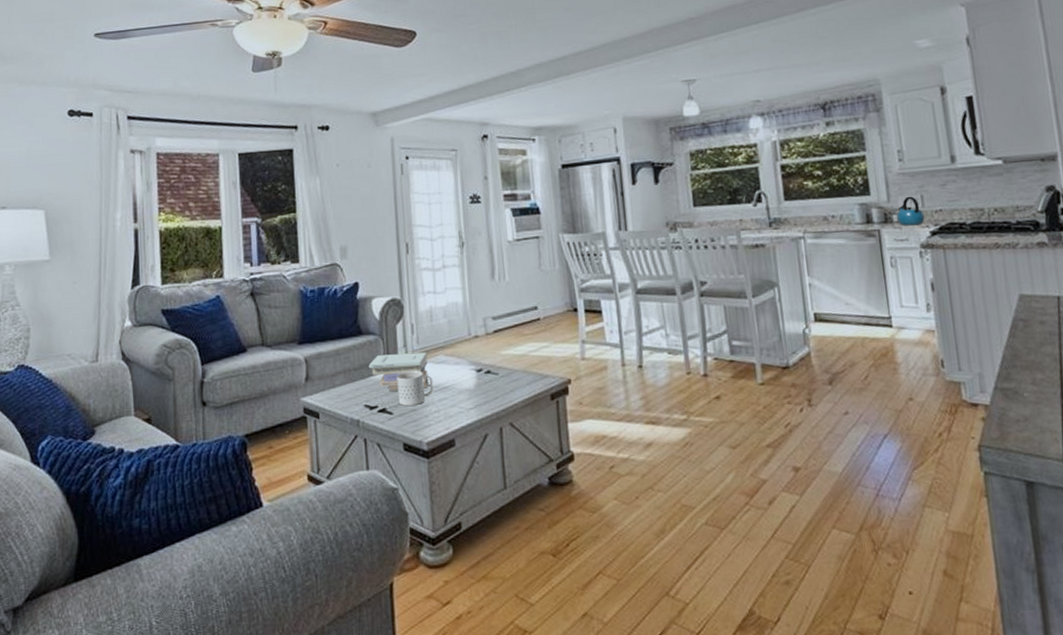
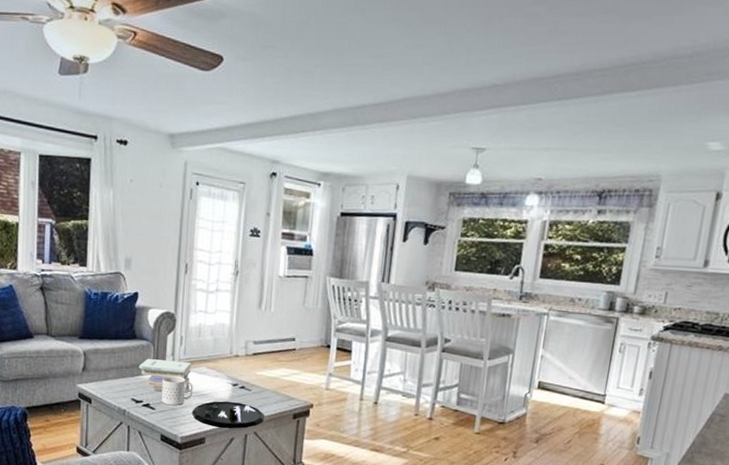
decorative tray: none [435,390,519,424] -> present [191,401,265,429]
kettle: present [897,196,925,226] -> none [637,291,664,319]

